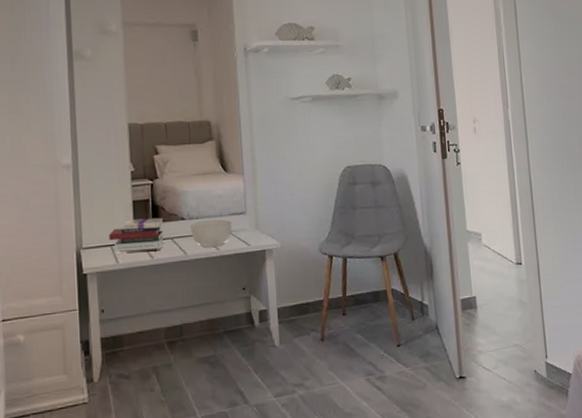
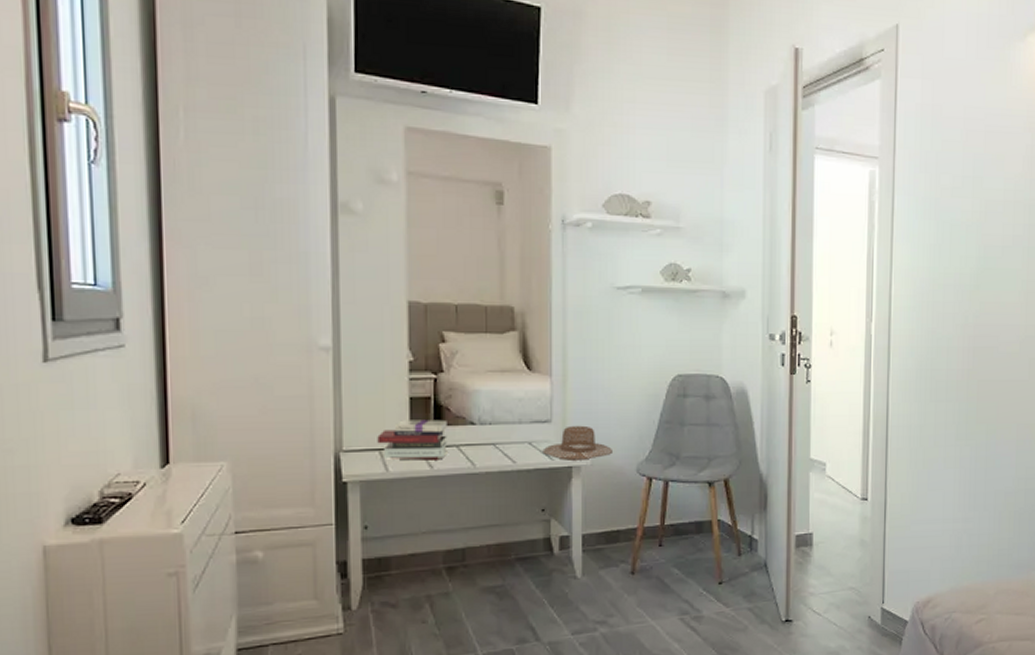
bowl: present [190,220,232,248] -> none [482,428,533,460]
sunhat: none [240,214,298,245] -> present [542,425,612,460]

